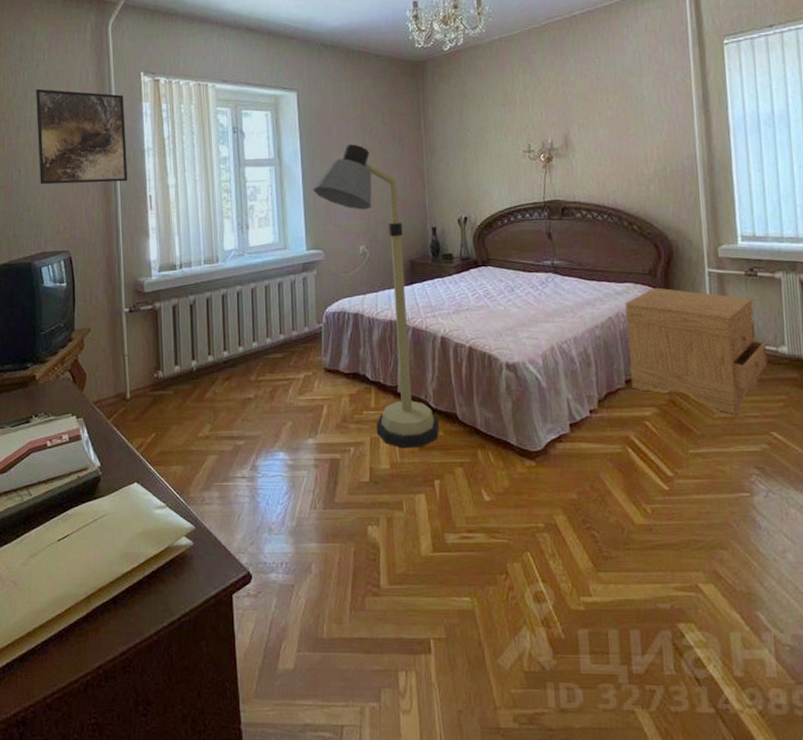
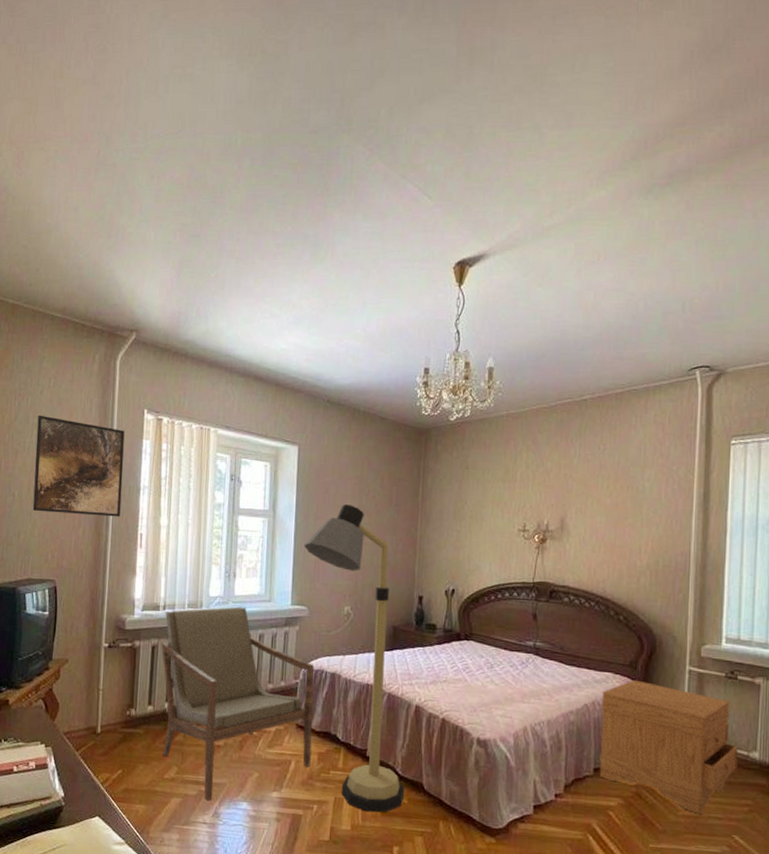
armchair: none [181,257,343,455] -> present [161,606,315,801]

